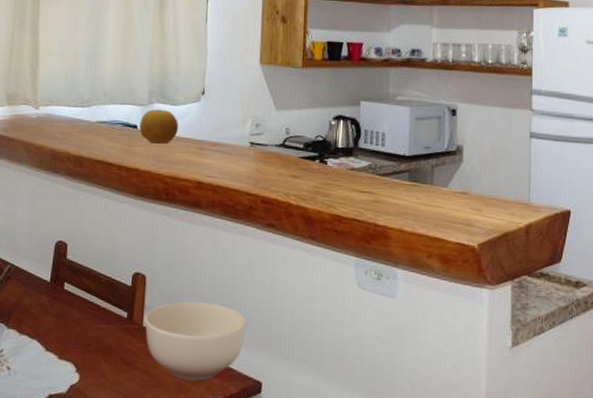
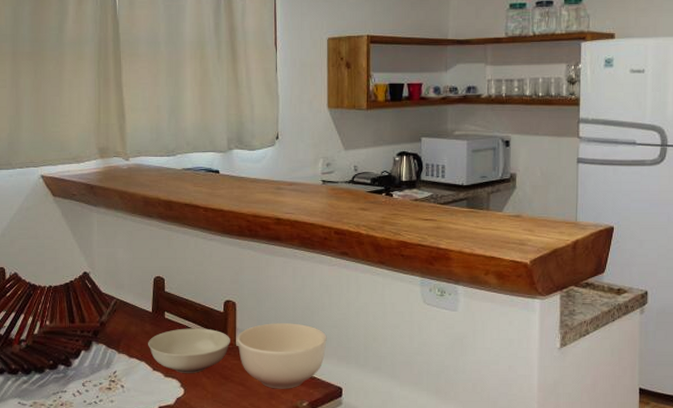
bowl: none [42,302,137,357] -> present [148,328,230,373]
fruit: present [139,109,178,144] -> none [221,154,256,186]

